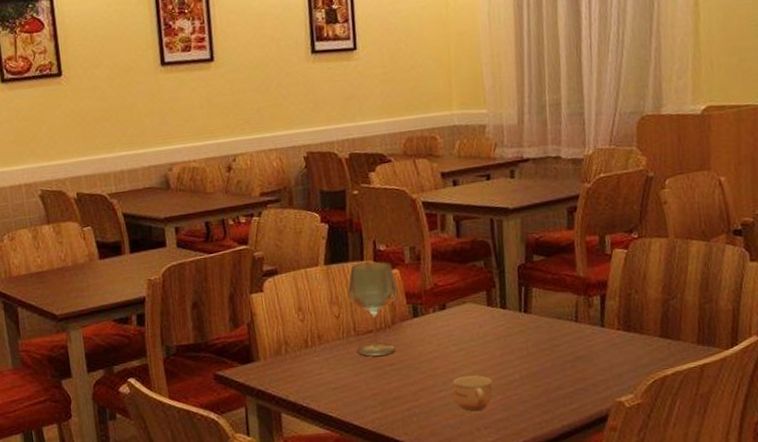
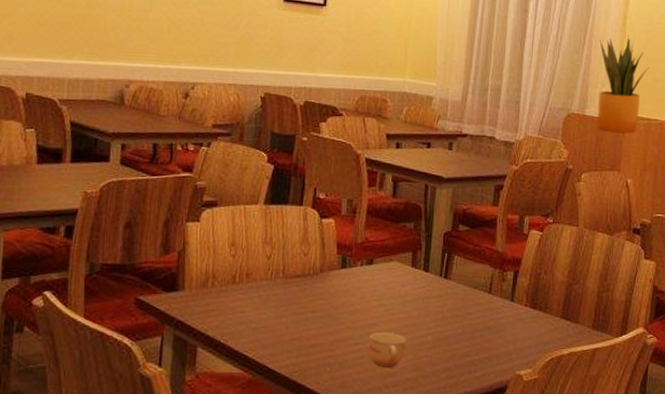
wine glass: present [347,261,398,357] -> none [282,208,330,301]
planter: none [669,15,733,129] -> present [597,35,650,134]

